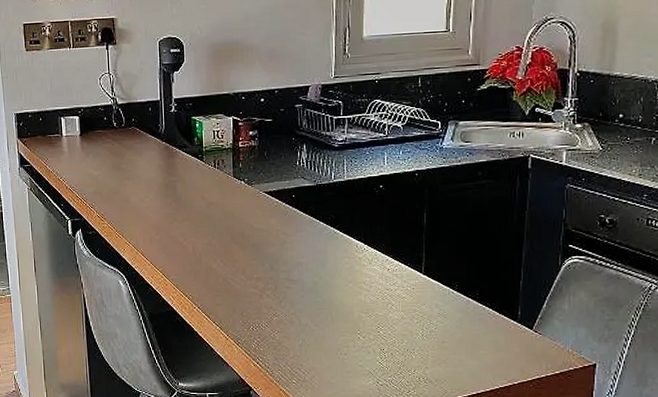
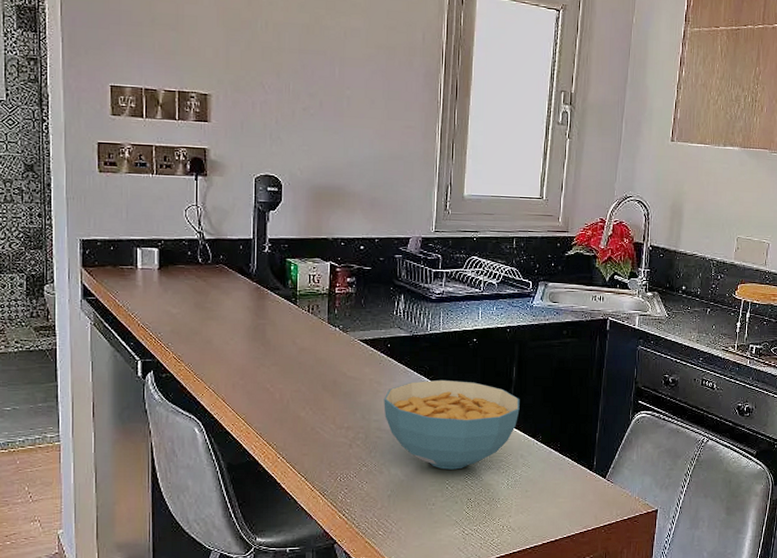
cereal bowl: none [291,228,433,319] -> present [384,379,520,470]

